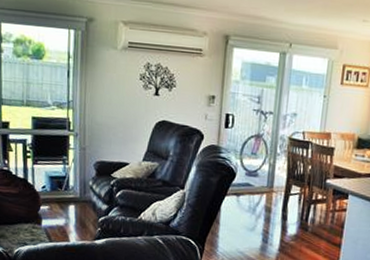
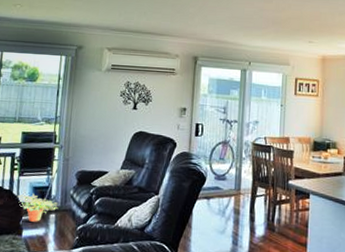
potted plant: none [33,182,78,212] -> present [17,193,59,222]

